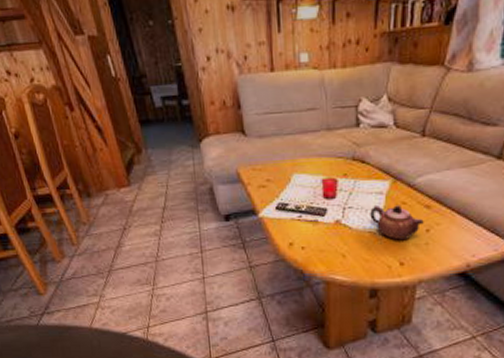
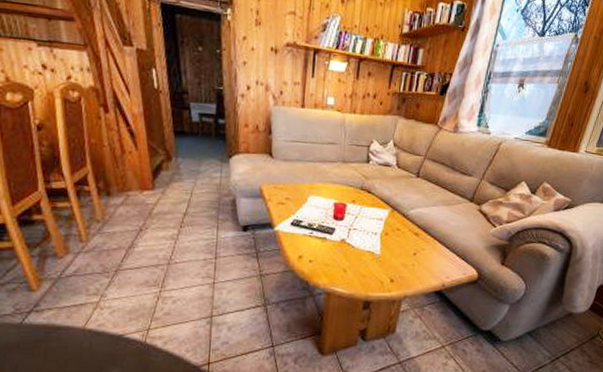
teapot: present [370,204,424,240] -> none [370,228,412,260]

